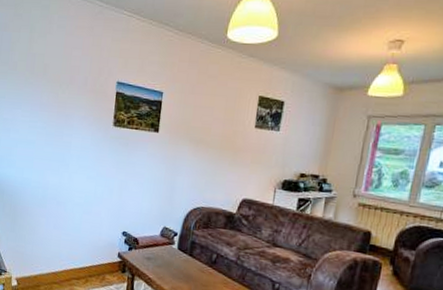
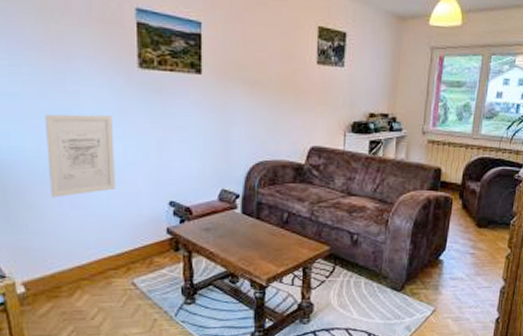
wall art: none [42,157,91,219] -> present [46,114,115,198]

